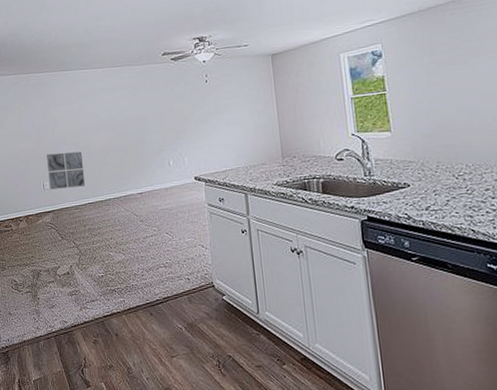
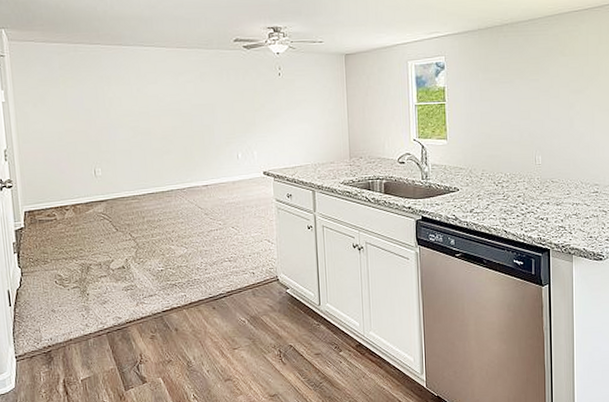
wall art: present [47,151,86,190] -> none [99,137,145,177]

